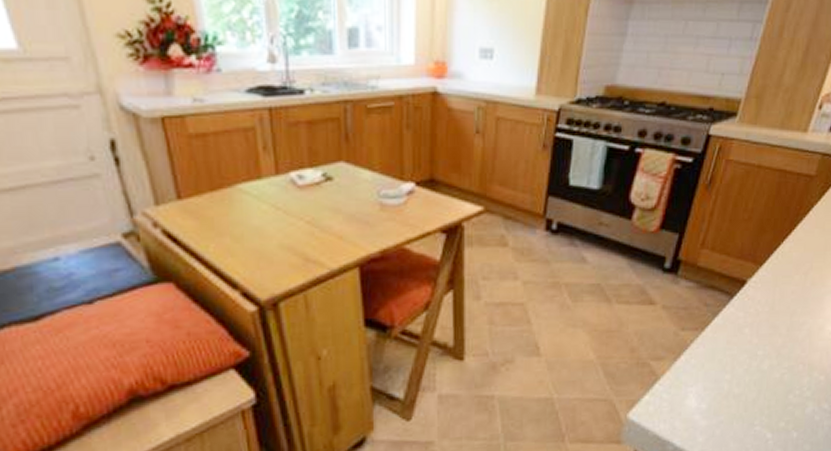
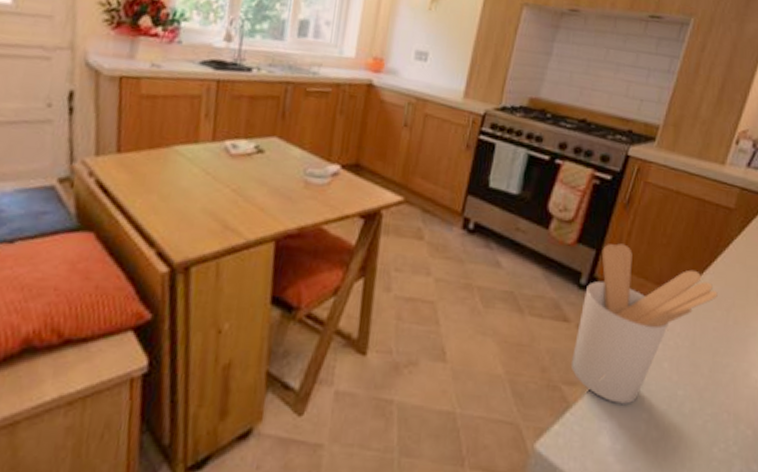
utensil holder: none [658,224,797,370] -> present [570,243,718,404]

